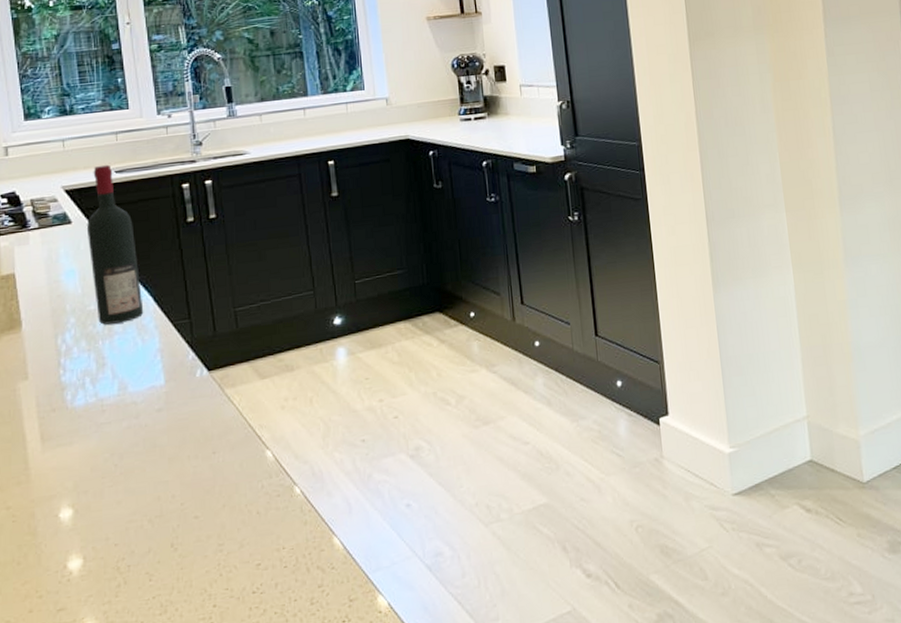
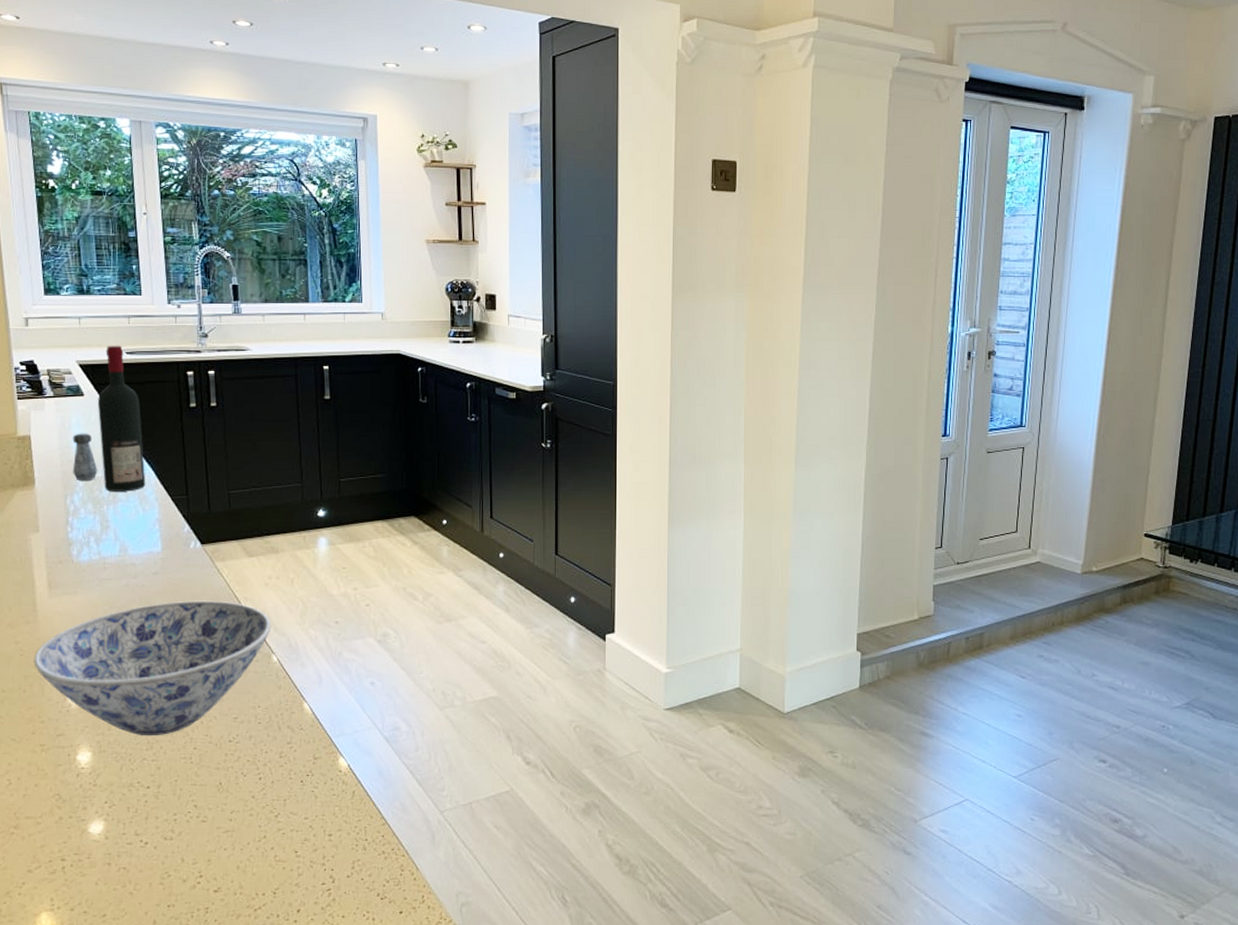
bowl: none [28,432,292,599] -> present [34,600,272,737]
salt shaker: none [61,263,91,318] -> present [73,433,98,482]

